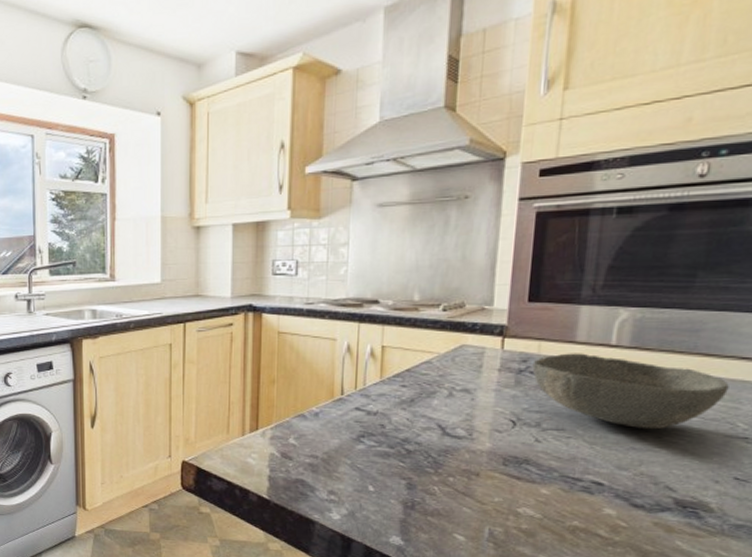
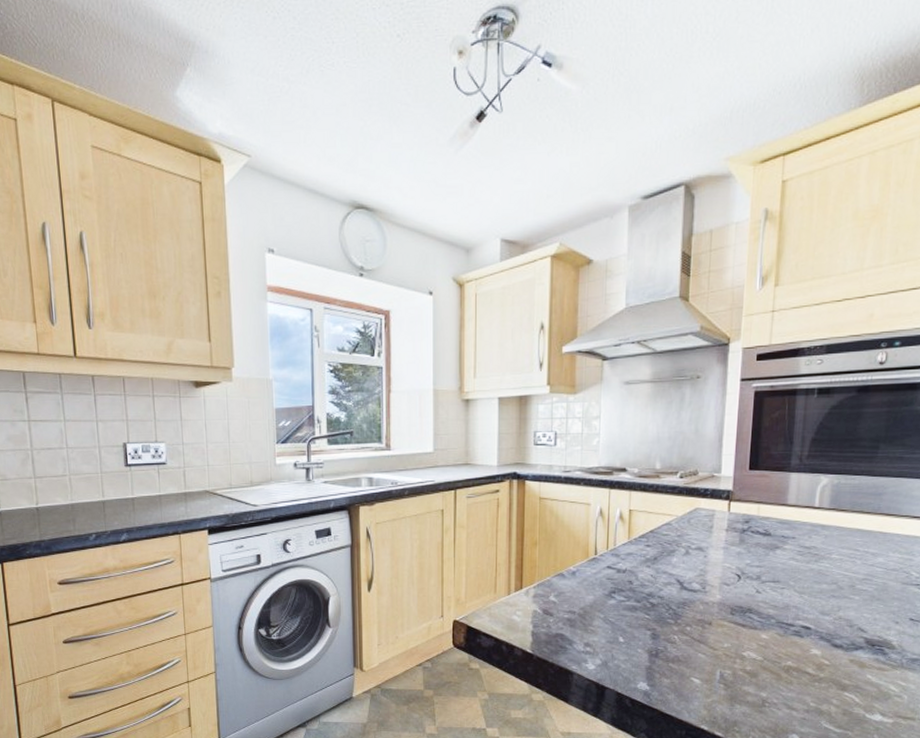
bowl: present [532,353,729,430] -> none [753,514,905,580]

